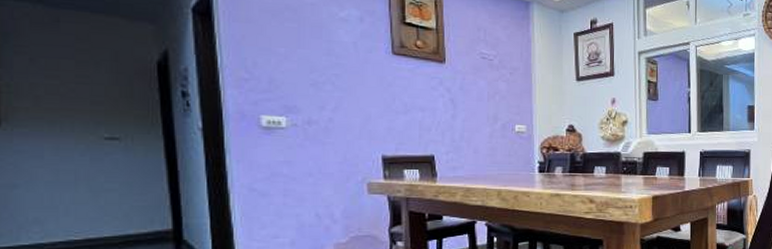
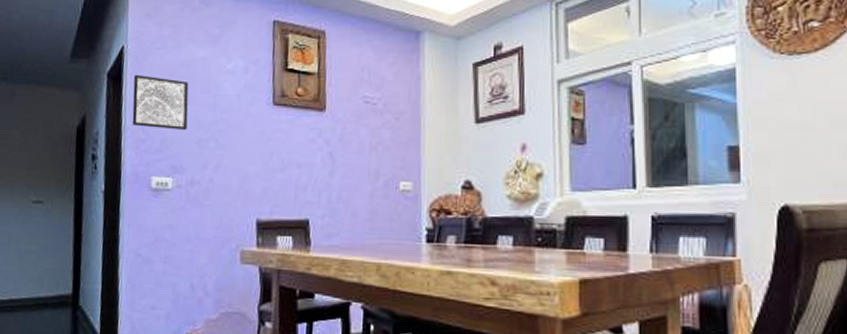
wall art: none [228,12,299,73] -> present [132,74,189,131]

